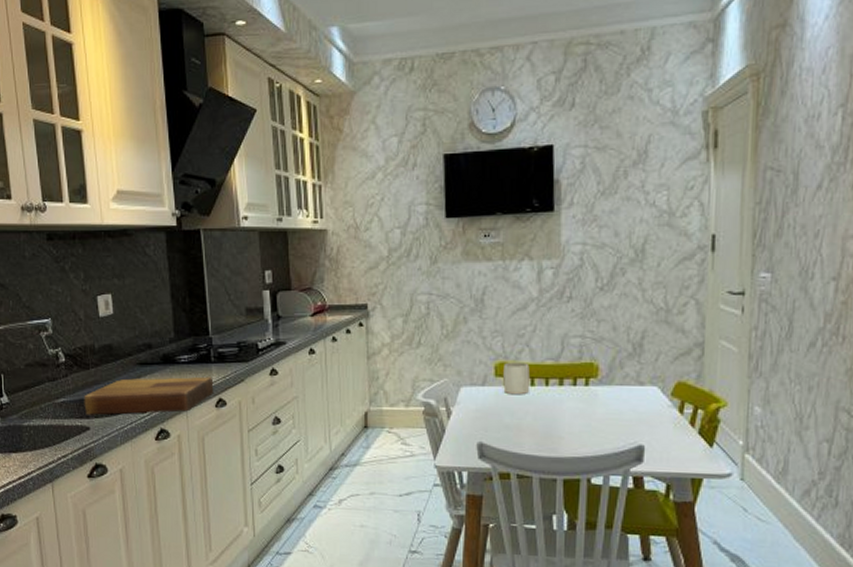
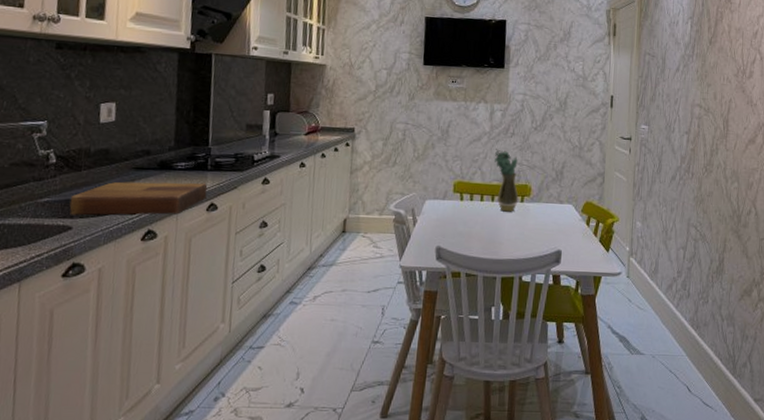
mug: present [503,362,530,395] -> none [459,181,480,208]
vase: none [547,319,582,399] -> present [495,149,519,212]

